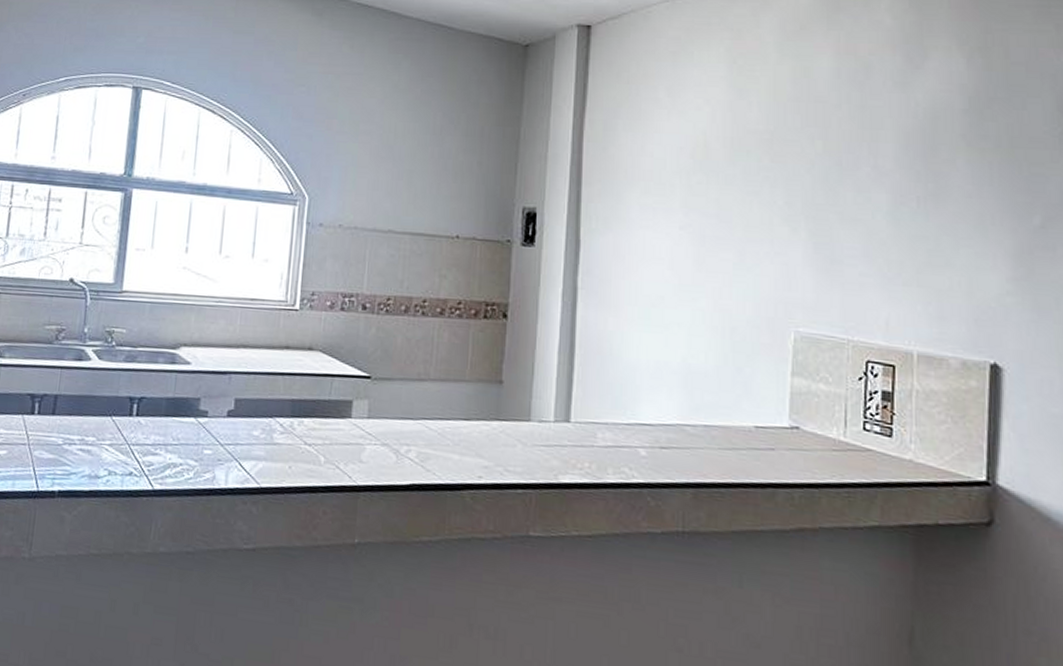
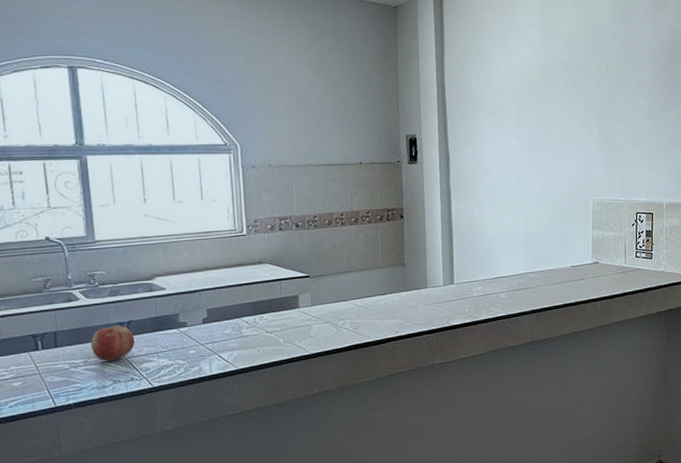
fruit: none [91,399,144,445] -> present [90,325,135,361]

